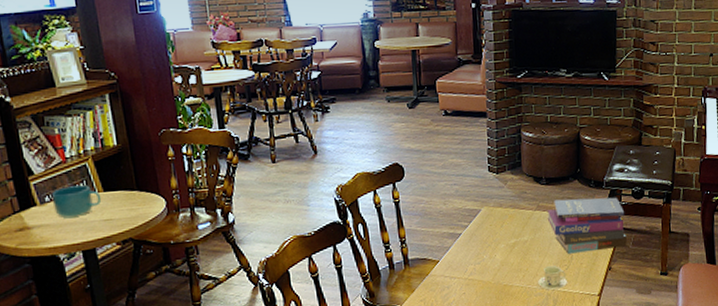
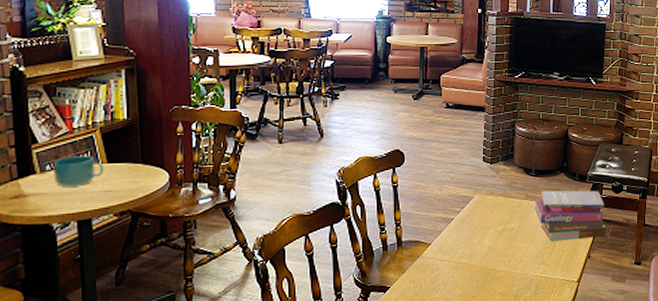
cup and saucer: present [538,265,567,290] -> none [522,251,549,275]

